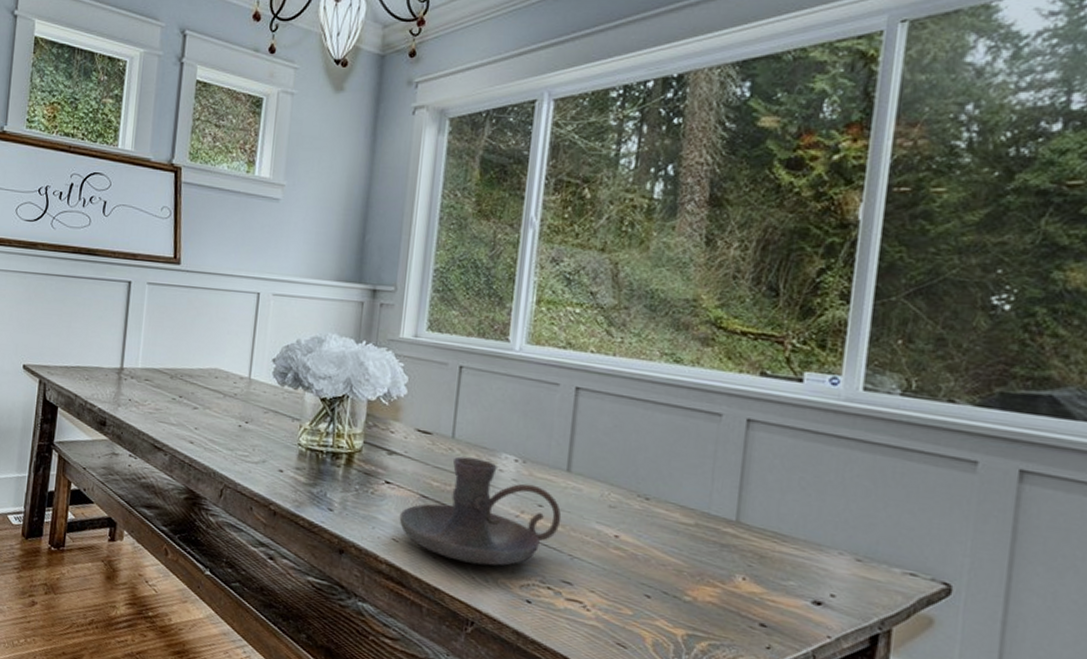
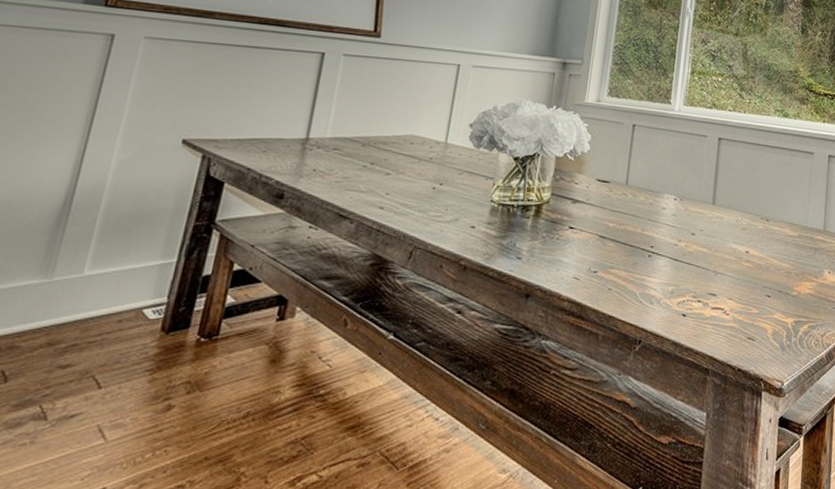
candle holder: present [399,456,562,566] -> none [580,199,709,290]

